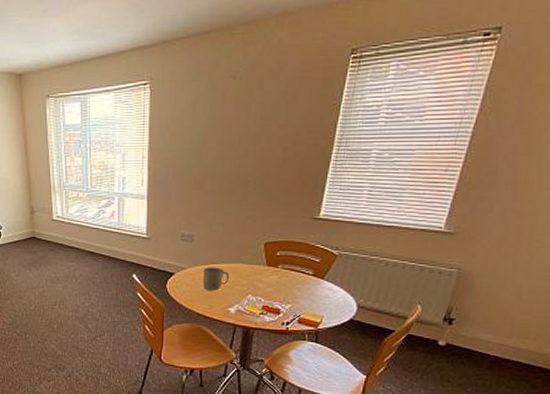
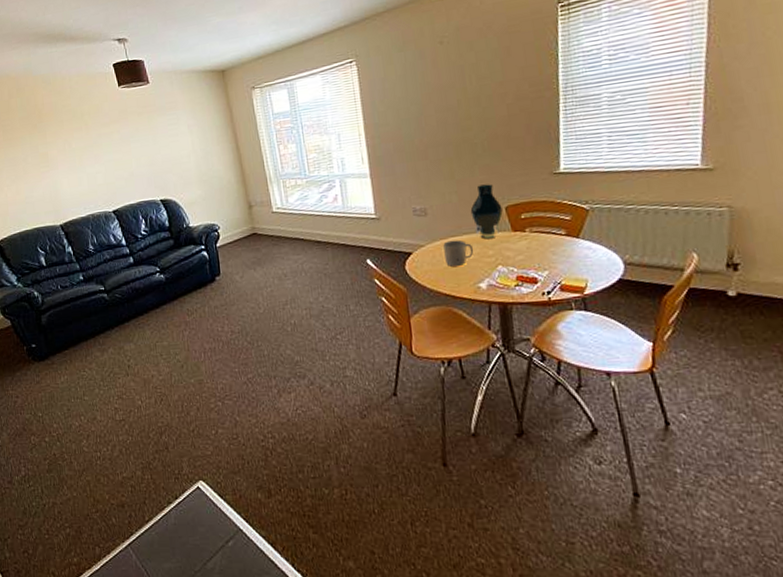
vase: none [233,220,262,270] -> present [470,184,503,240]

